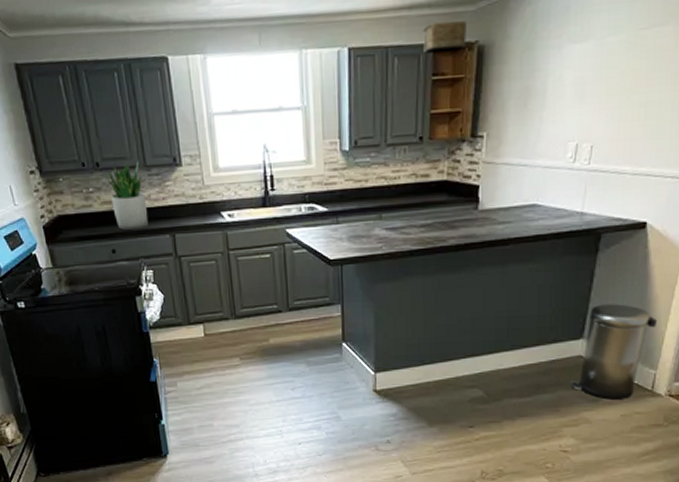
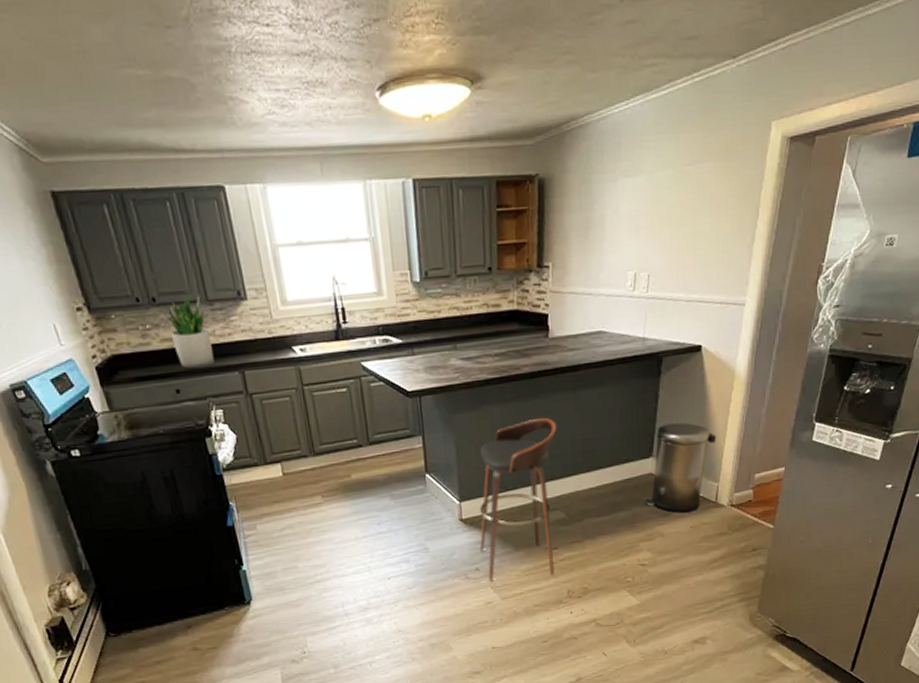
bar stool: none [392,291,481,455] -> present [479,417,557,582]
woven basket: present [423,20,466,54] -> none [485,154,528,187]

